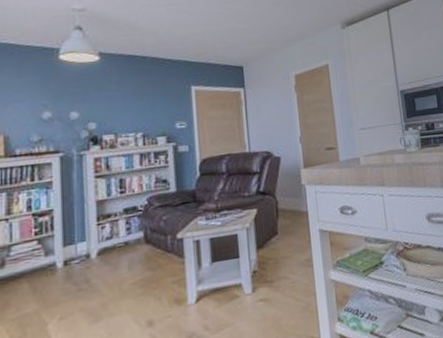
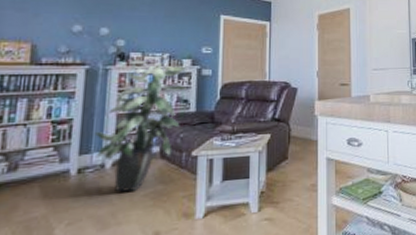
indoor plant: none [77,141,164,282] -> present [95,60,187,192]

